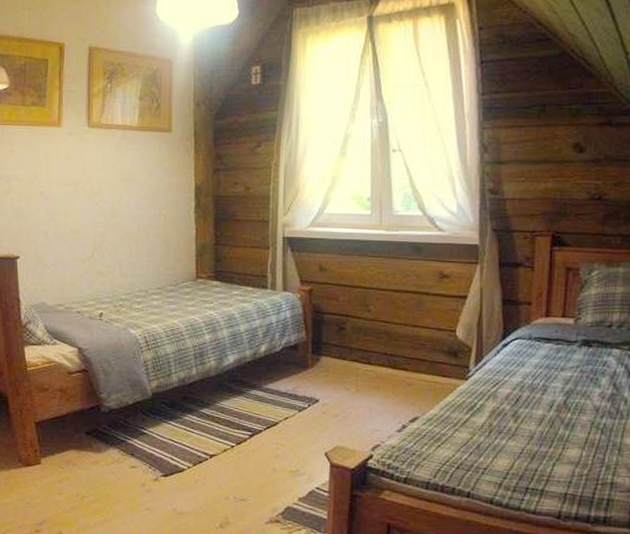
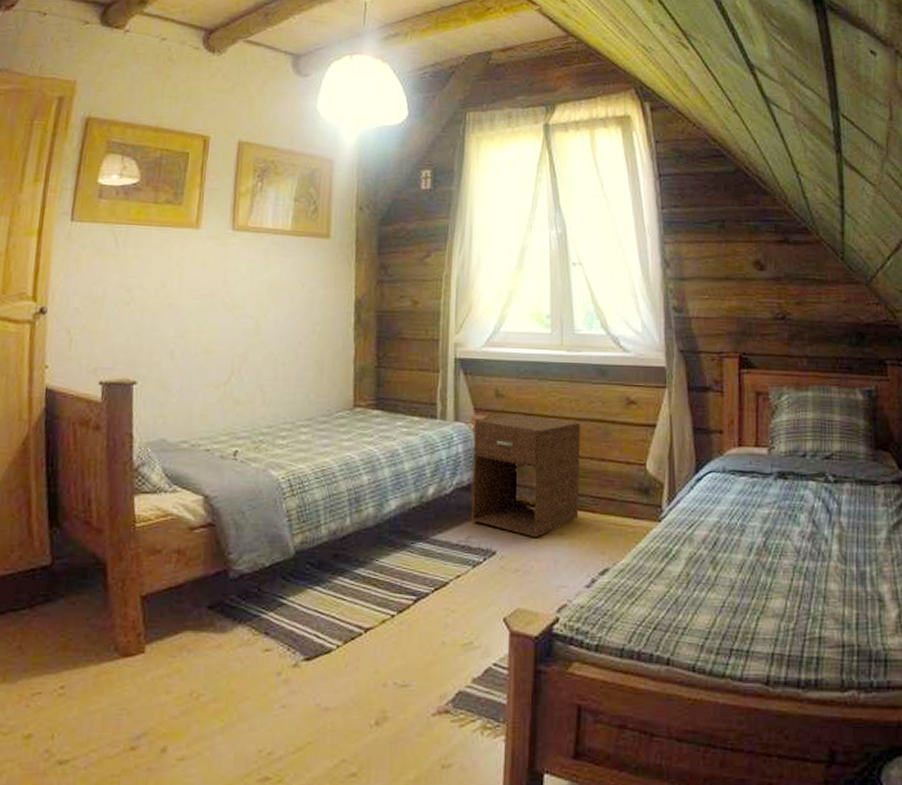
nightstand: none [298,285,396,390] -> present [471,413,580,538]

